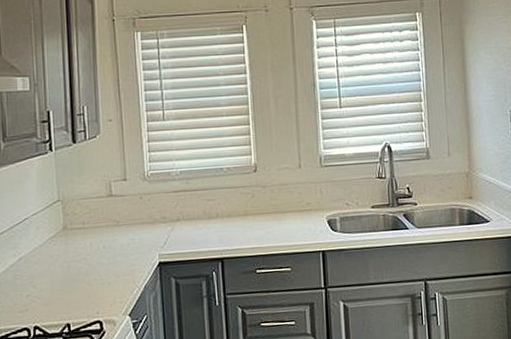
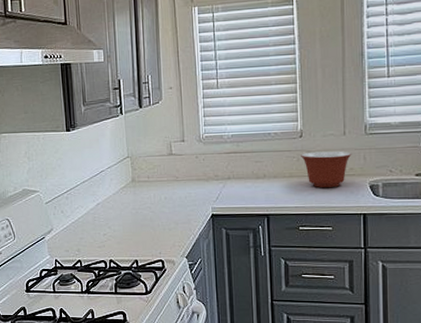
mixing bowl: none [256,185,308,225] -> present [301,151,352,187]

